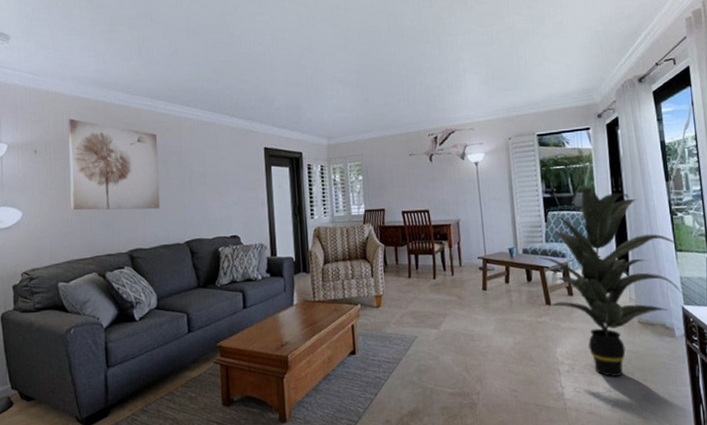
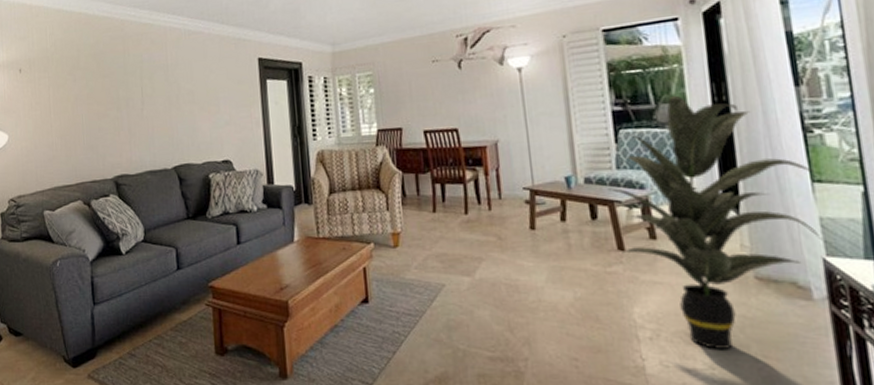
wall art: present [68,118,161,210] -> none [51,33,146,133]

